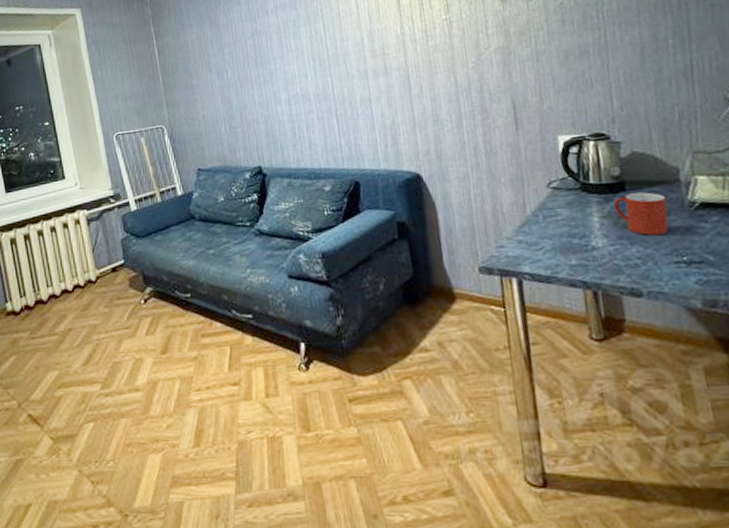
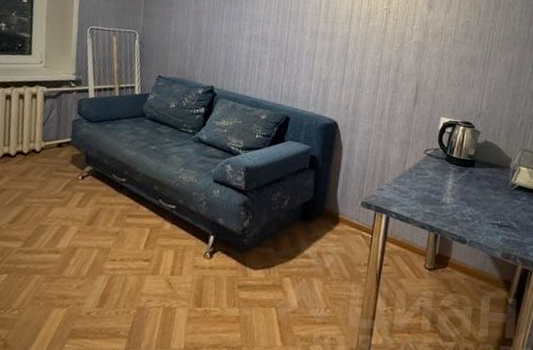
mug: present [613,192,669,236] -> none [464,169,498,203]

